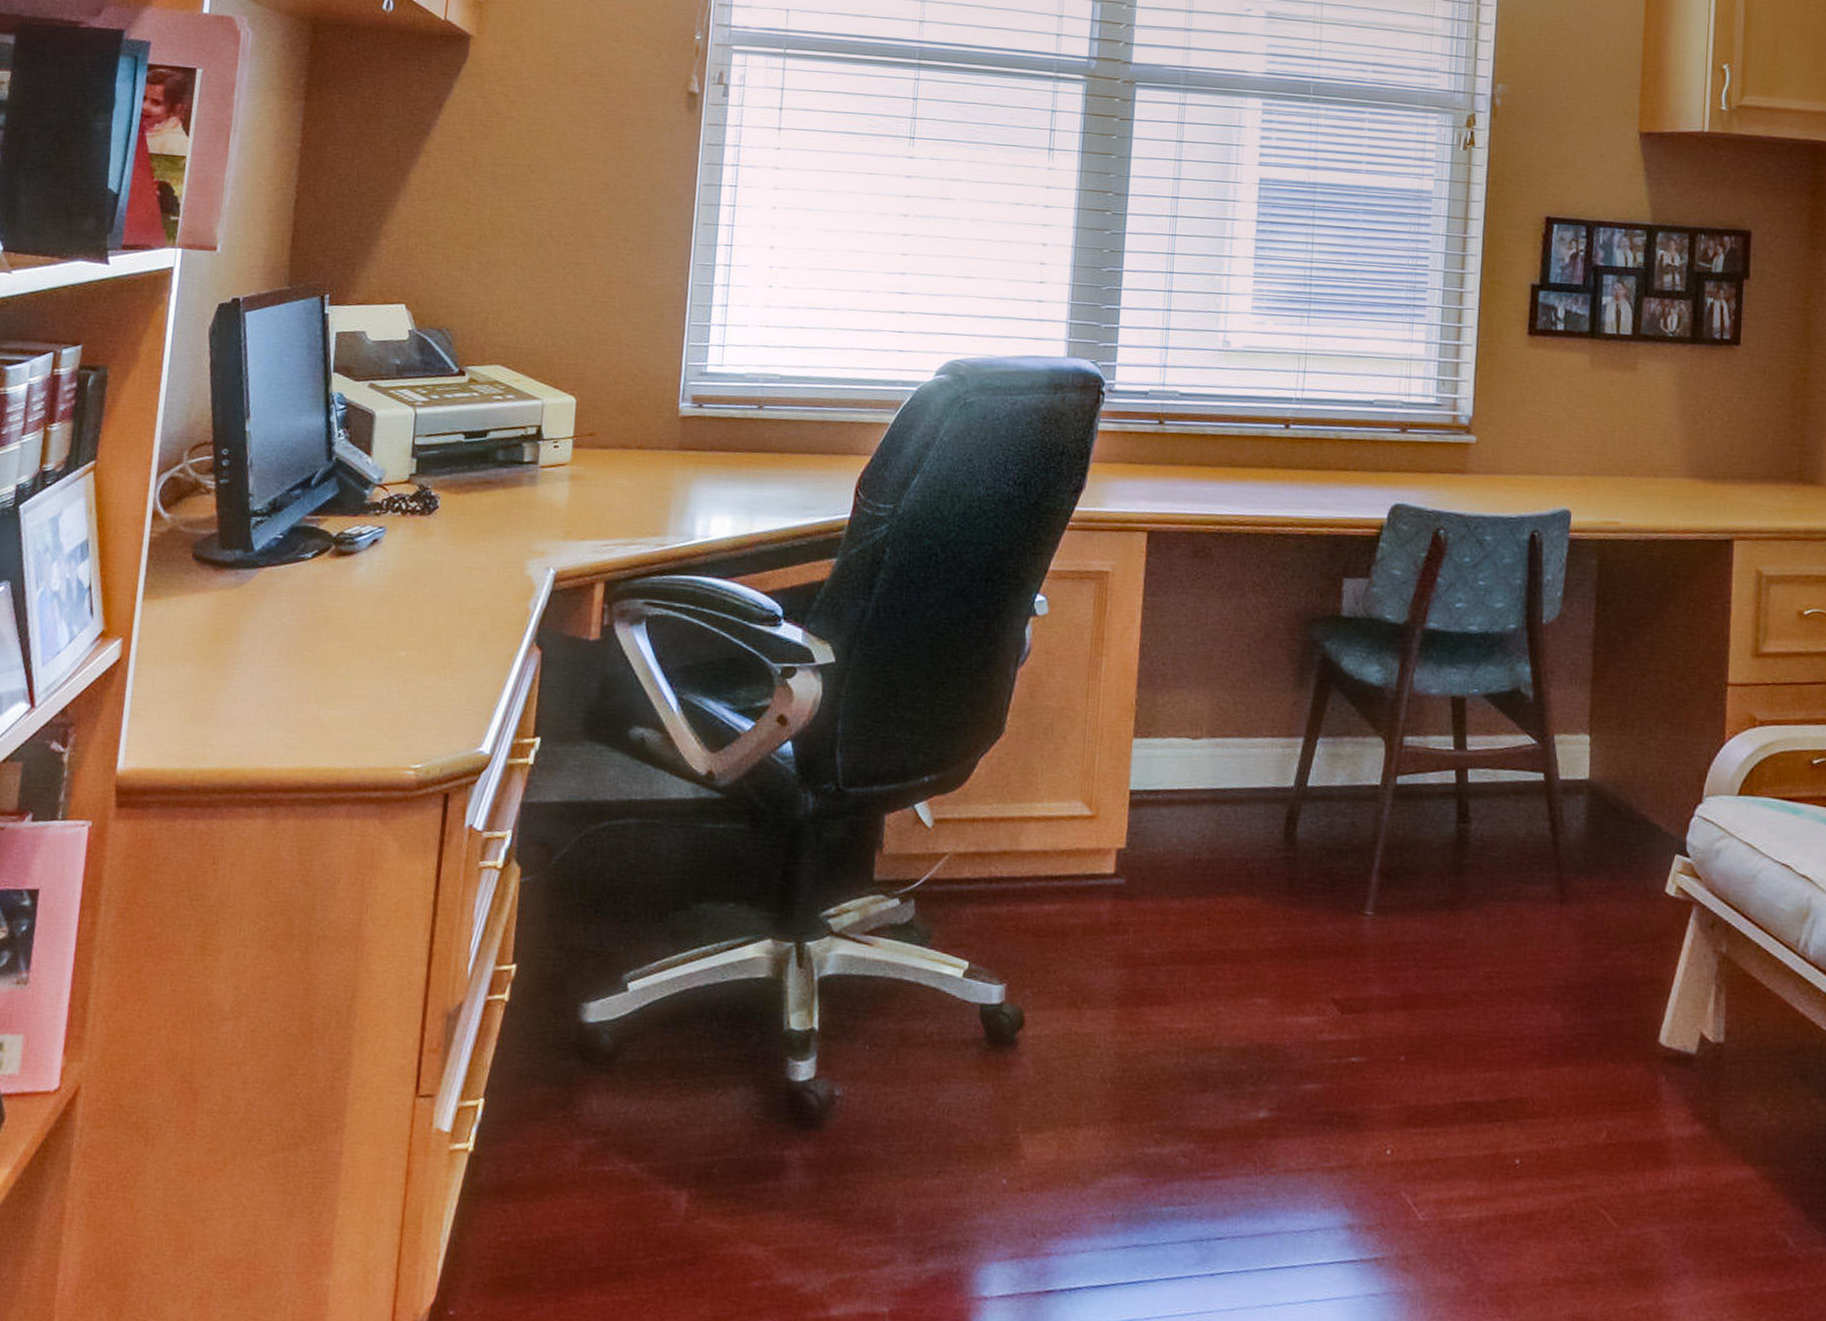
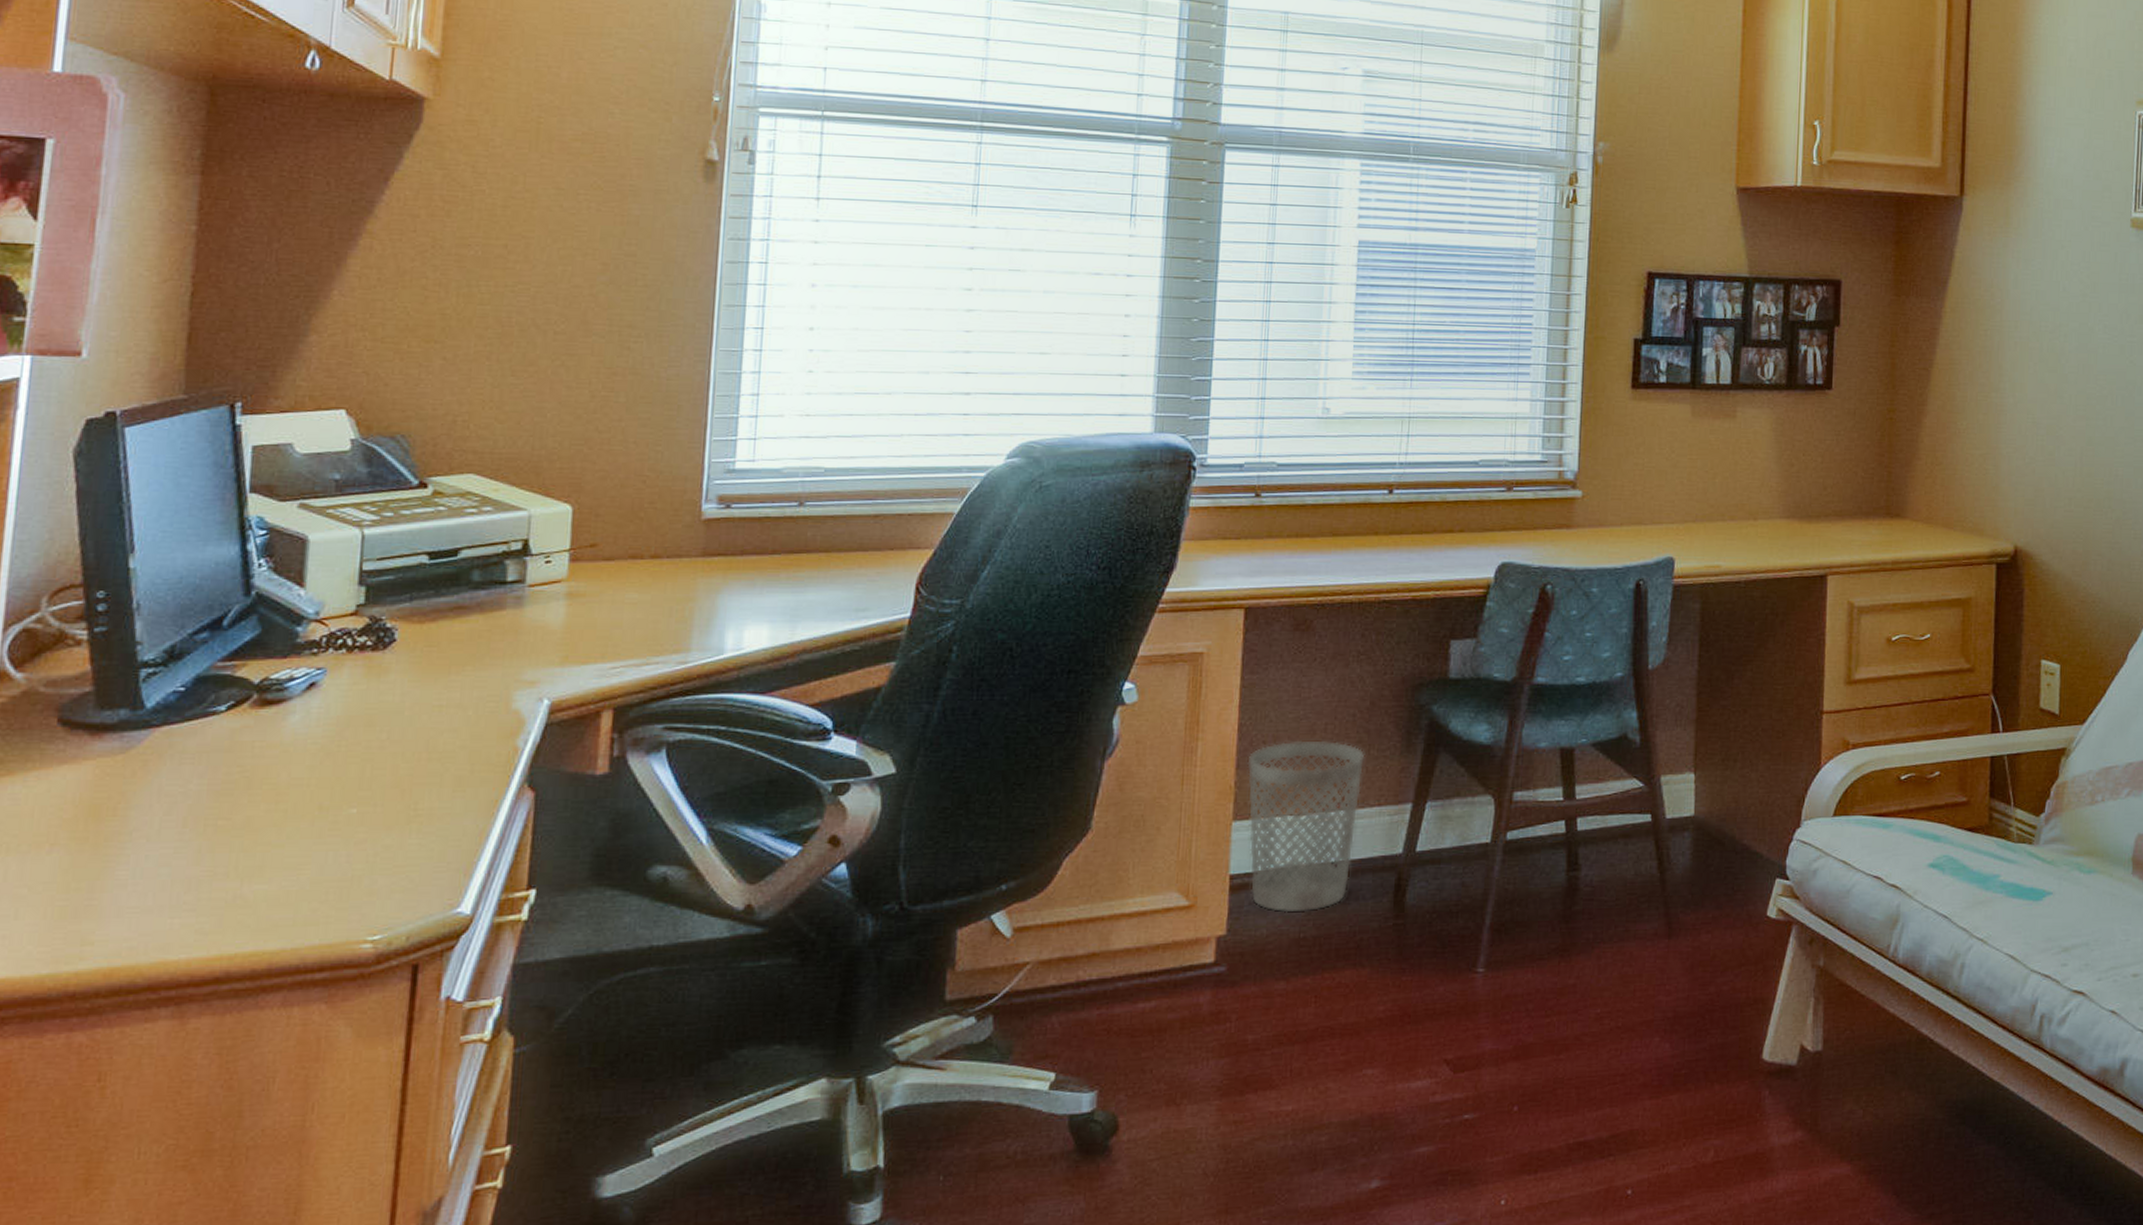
wastebasket: none [1147,664,1259,836] -> present [1247,740,1365,913]

